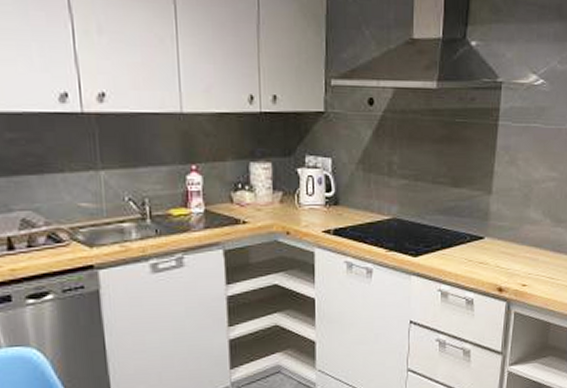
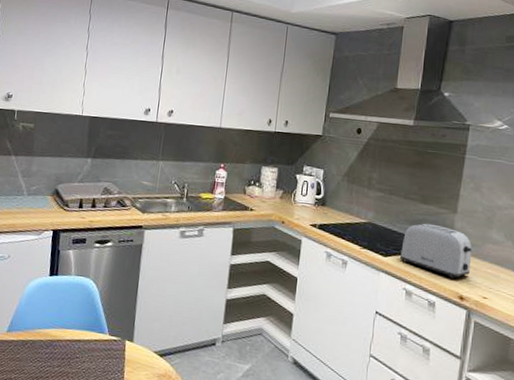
toaster: none [431,210,510,271] -> present [399,223,472,280]

